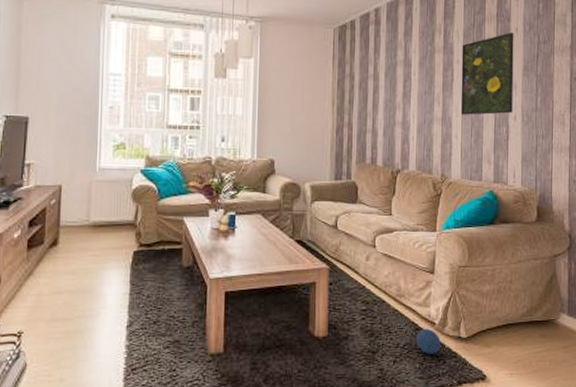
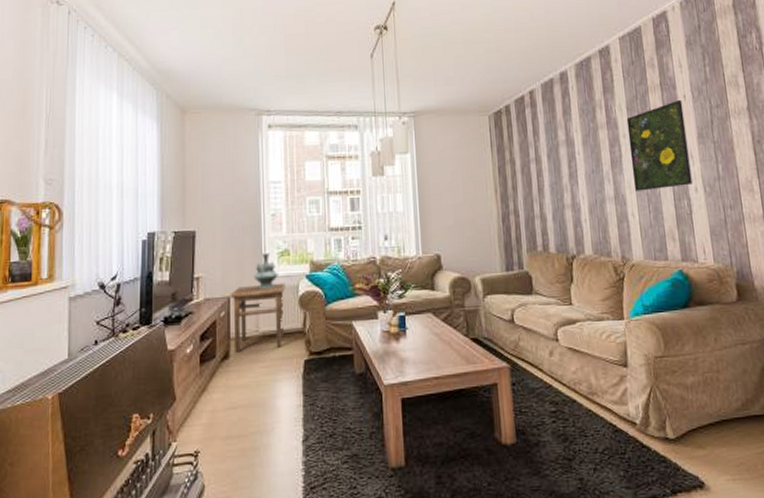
side table: none [62,175,119,240] -> present [230,283,285,353]
decorative urn: none [87,143,113,181] -> present [253,251,278,290]
ball: present [416,329,440,354] -> none [616,430,646,460]

